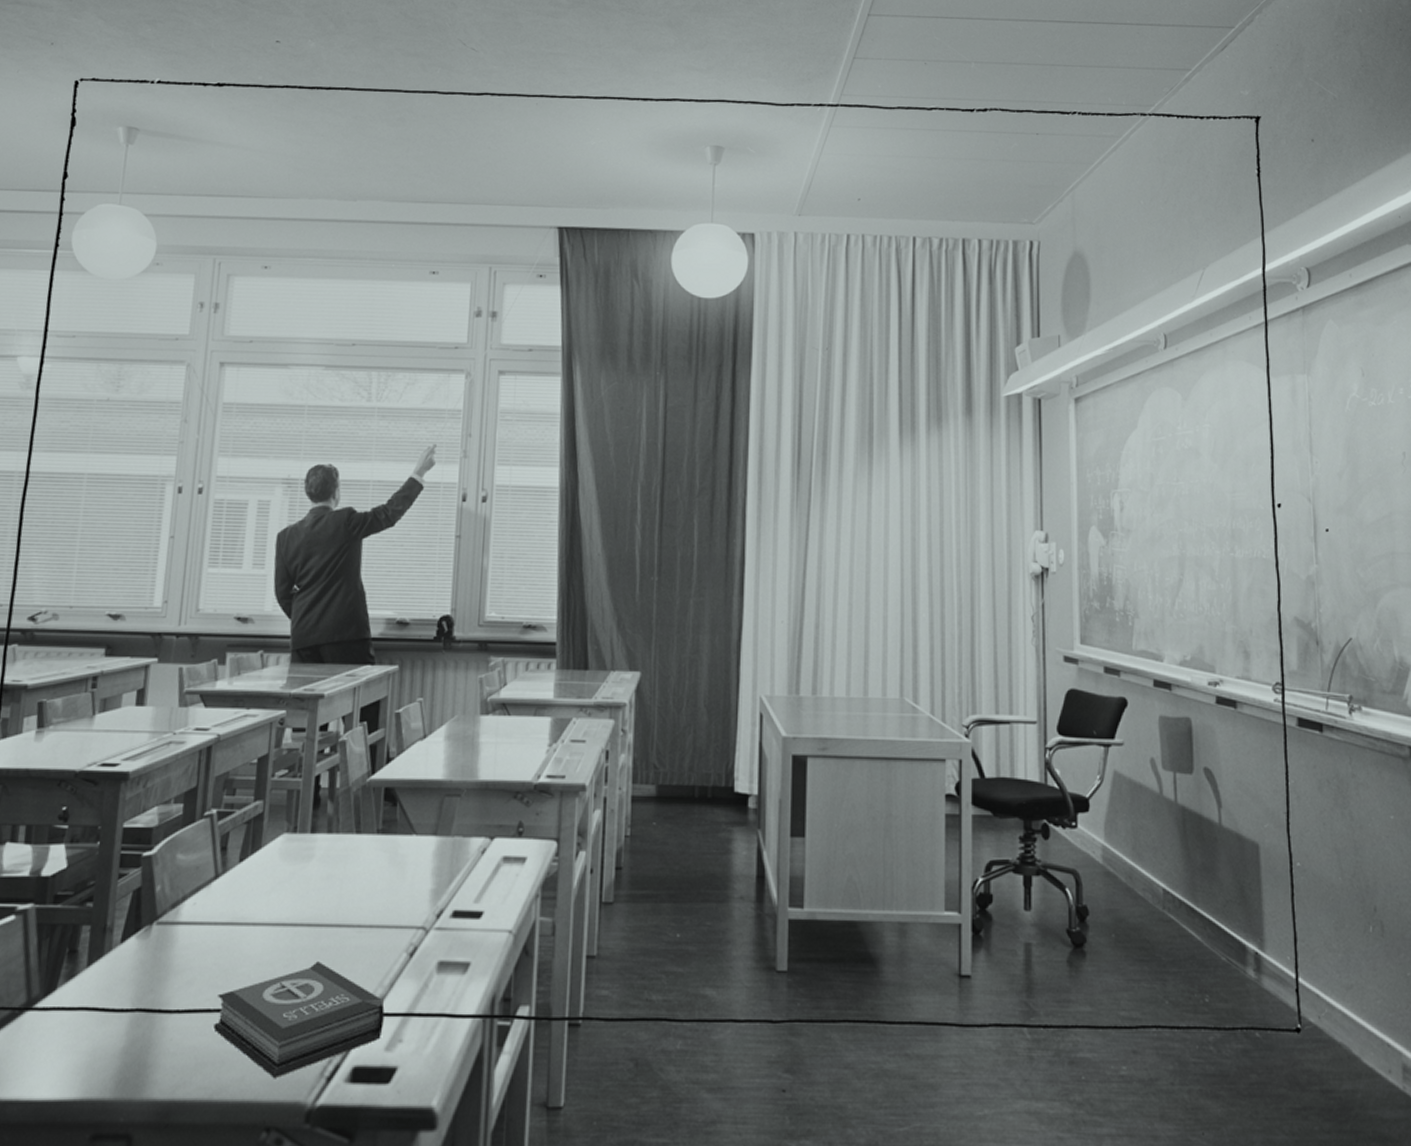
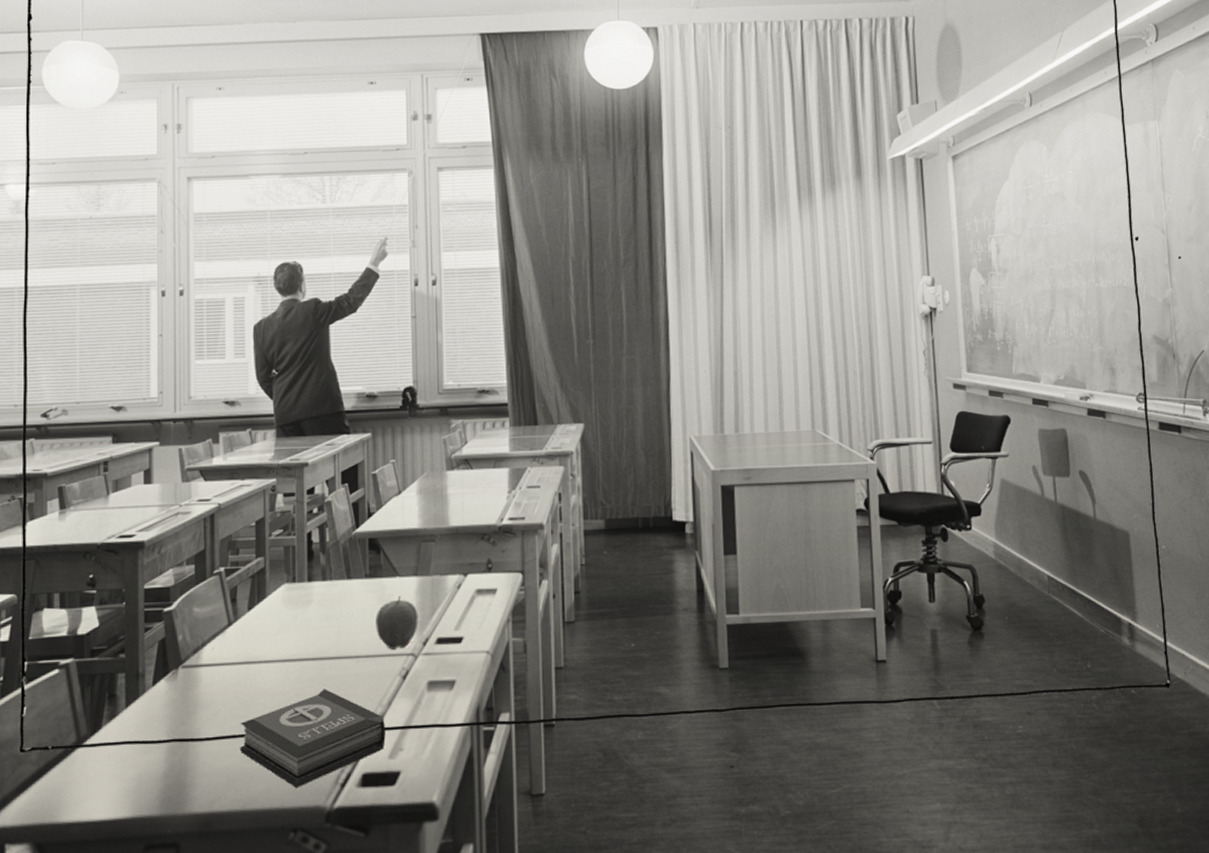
apple: none [383,858,434,921] -> present [375,596,418,650]

